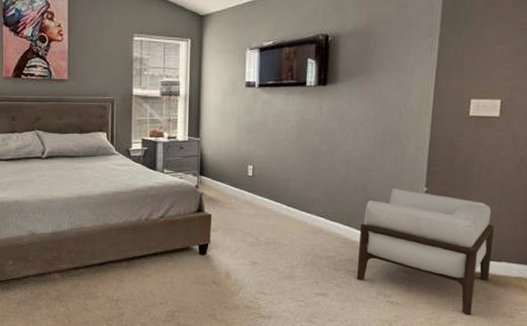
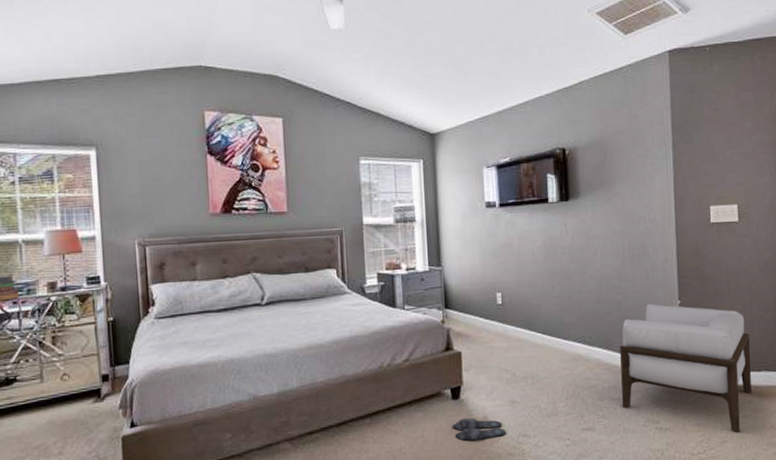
slippers: none [198,271,245,292] -> present [453,417,506,442]

